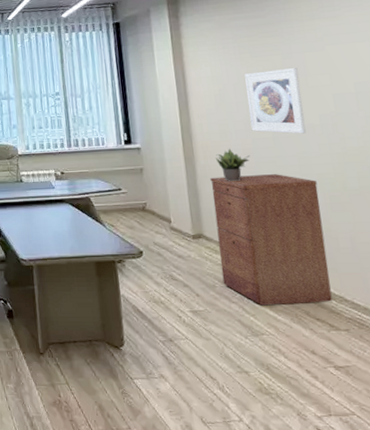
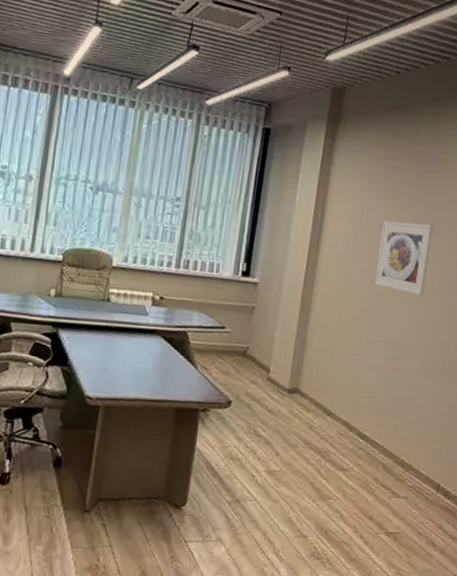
filing cabinet: present [210,174,333,306] -> none [306,328,419,470]
potted plant: present [215,148,250,182] -> none [332,299,366,337]

